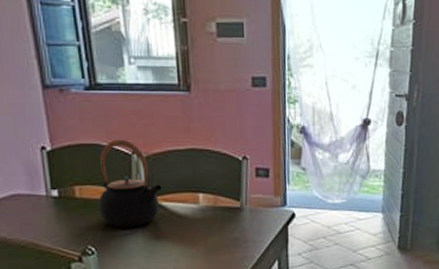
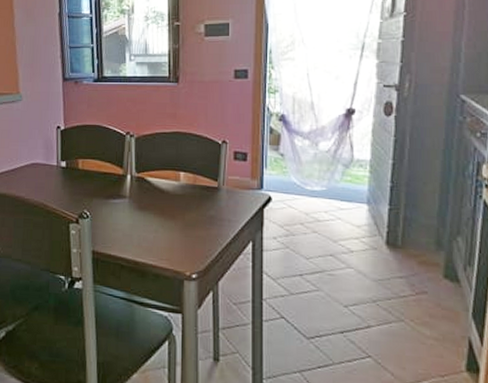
teapot: present [98,139,162,228] -> none [95,122,149,198]

